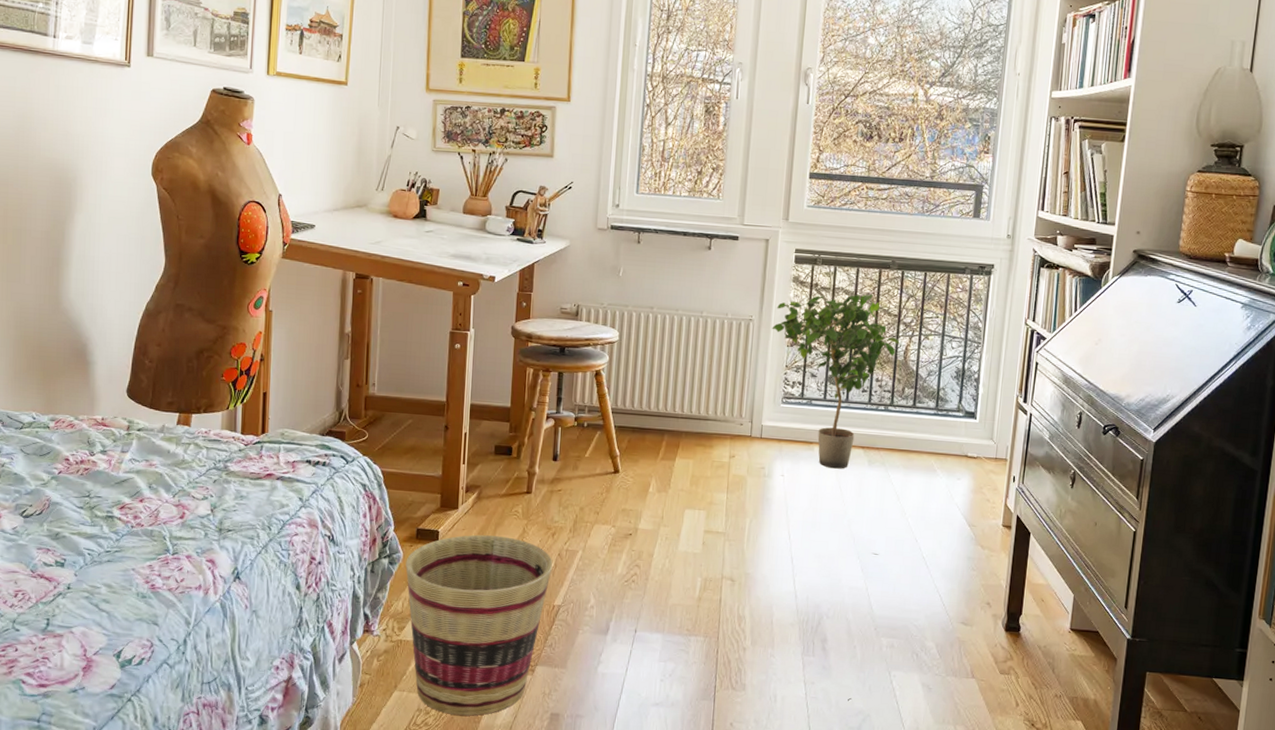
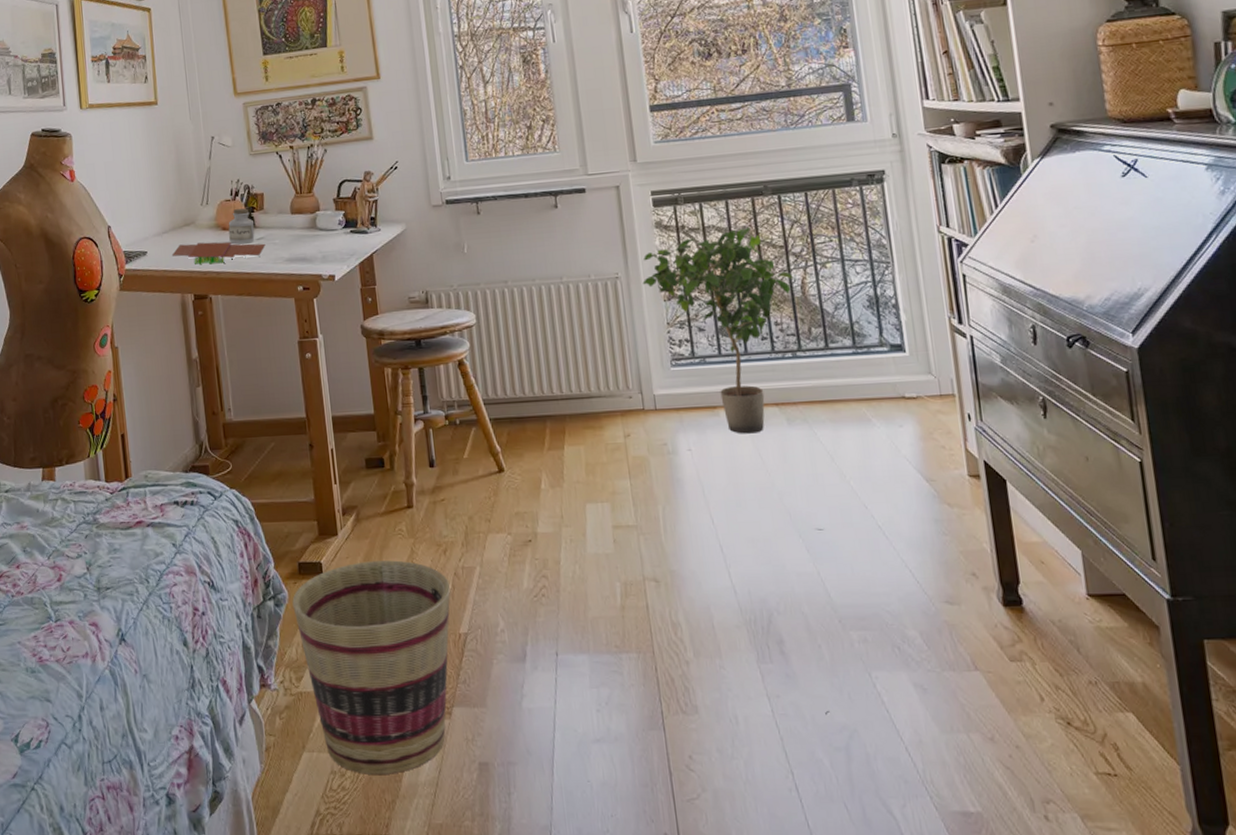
papers: none [339,224,433,249] -> present [171,242,266,264]
jar: none [398,200,426,234] -> present [228,208,255,244]

